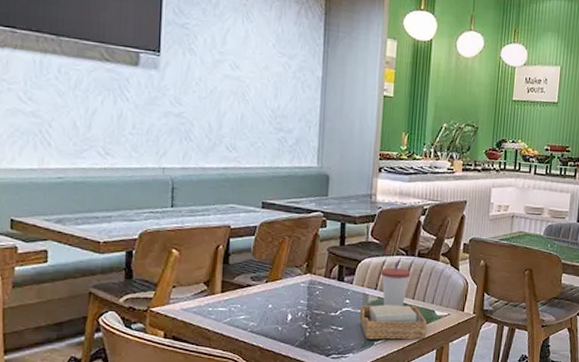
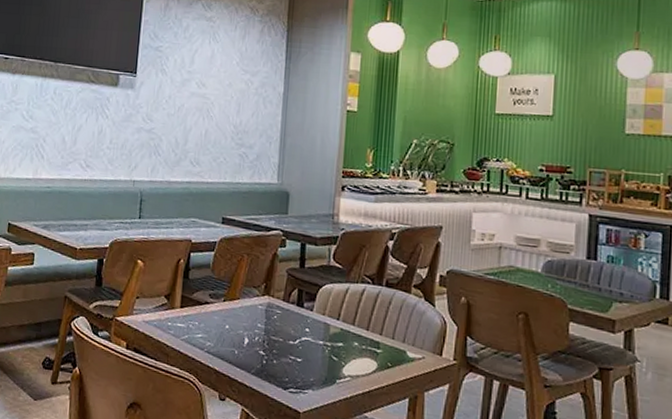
napkin holder: present [359,304,427,340] -> none [319,336,398,385]
cup: present [381,261,411,306] -> none [344,290,378,342]

